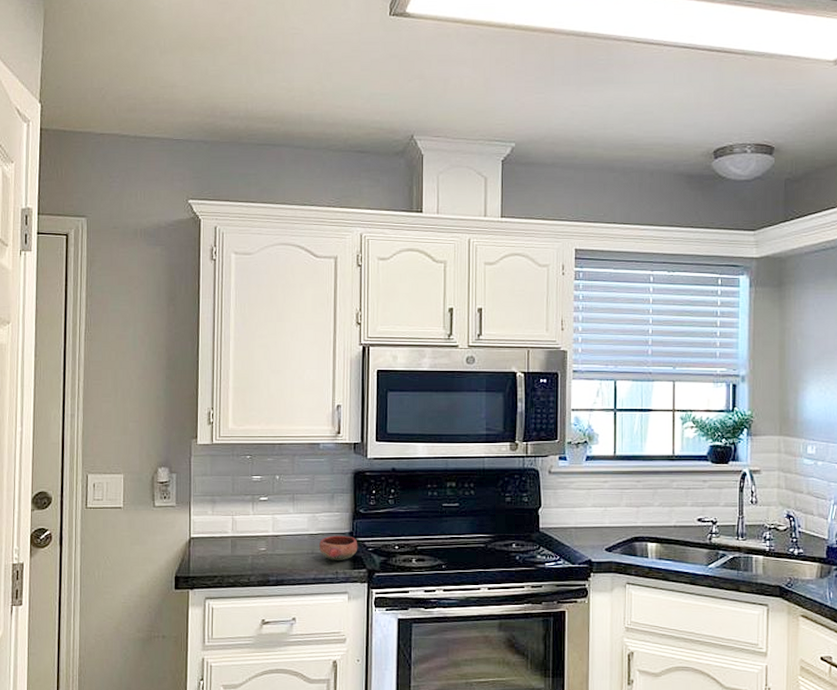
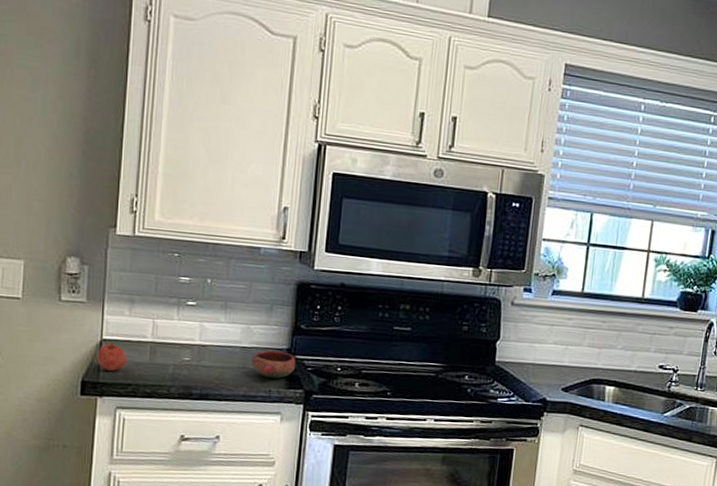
apple: none [187,539,213,565] -> present [97,342,127,371]

